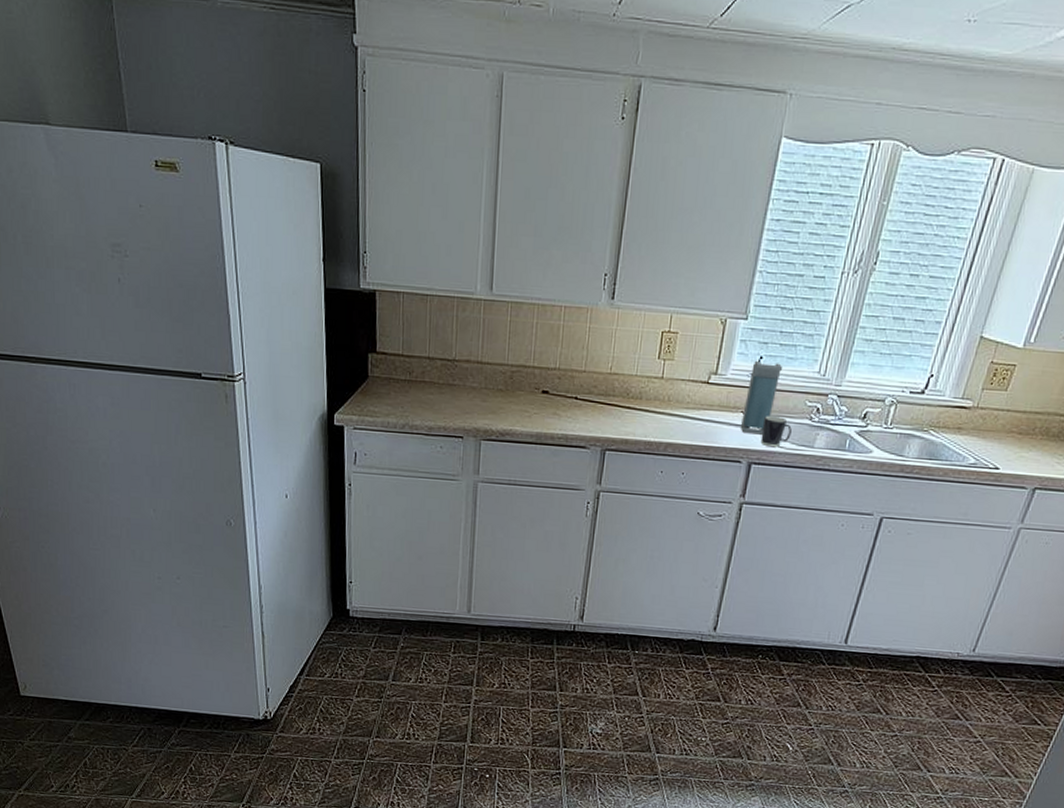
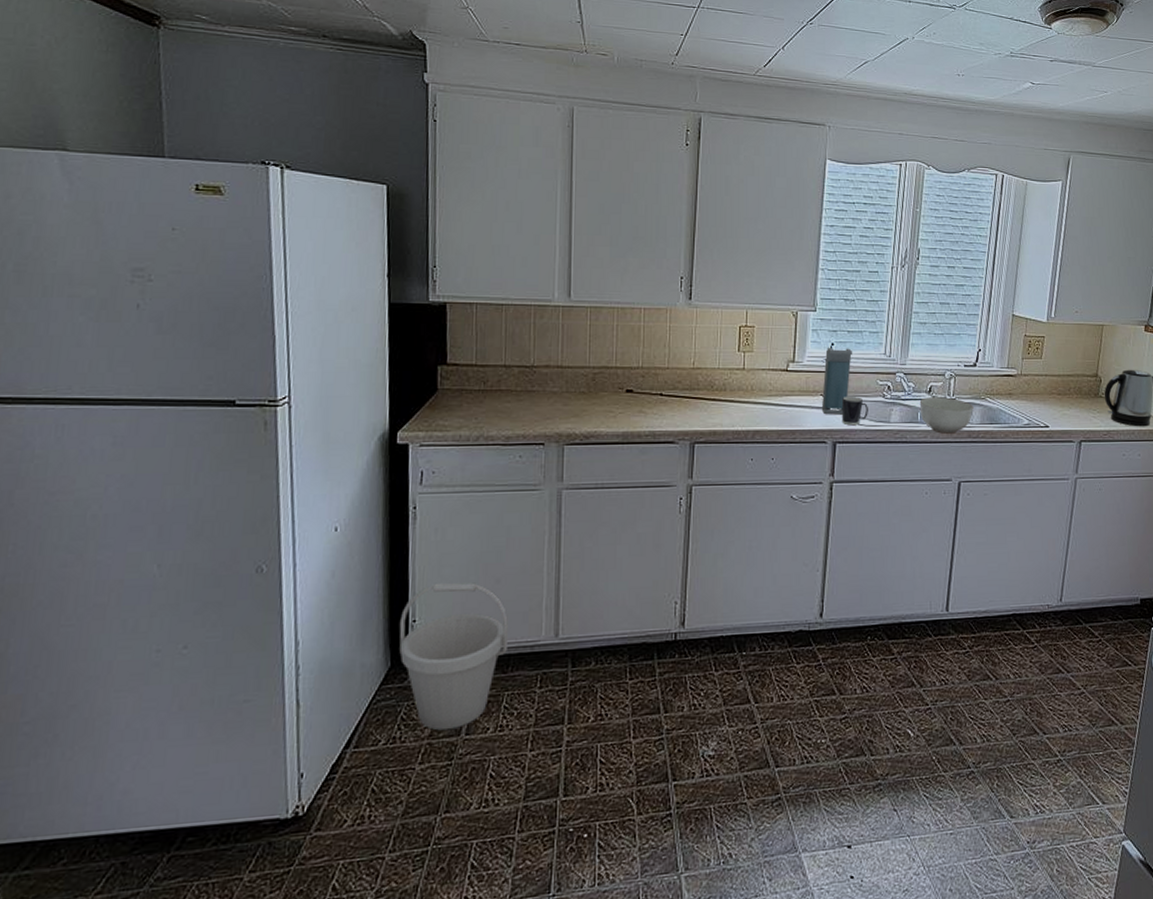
bucket: none [338,552,428,675] -> present [399,582,508,731]
bowl: none [849,424,913,467] -> present [919,397,974,435]

